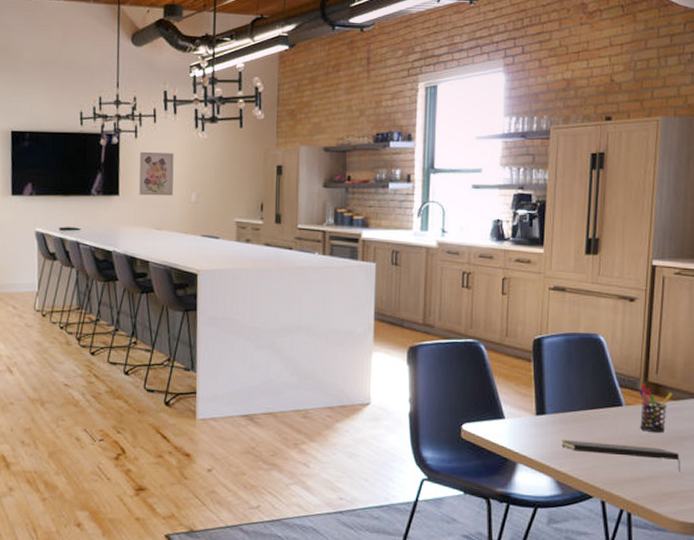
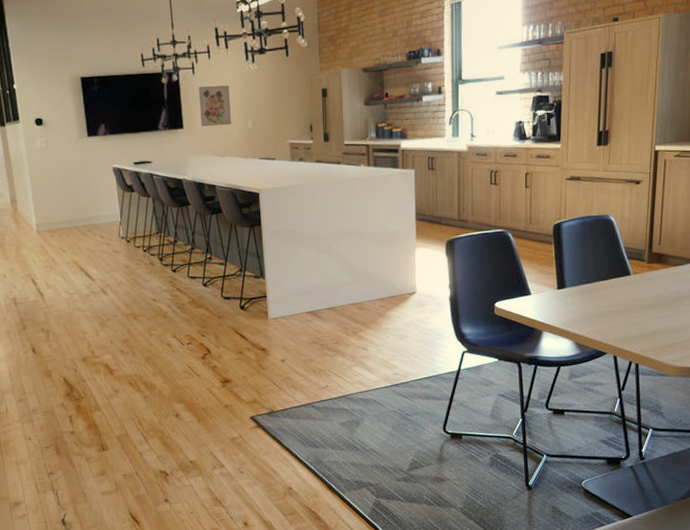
notepad: present [561,440,680,473] -> none [579,307,679,327]
pen holder: present [639,384,673,432] -> none [644,254,673,295]

